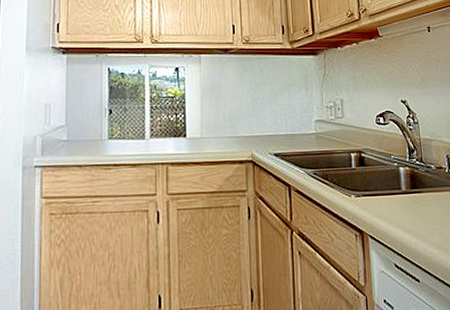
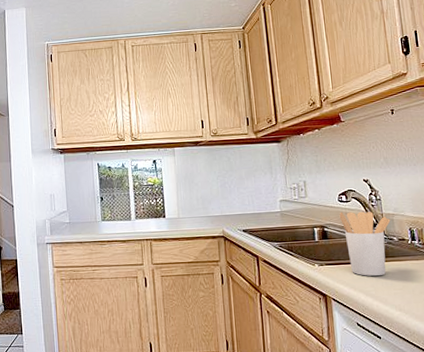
utensil holder: none [377,135,428,209] -> present [339,211,391,276]

